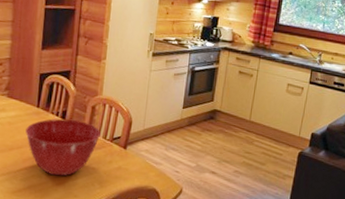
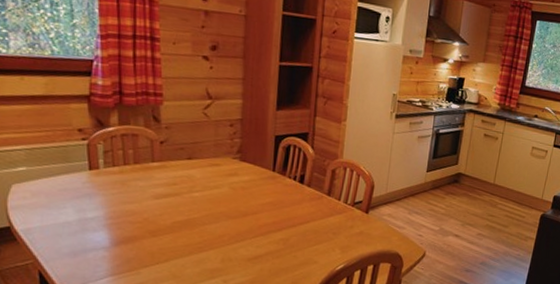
mixing bowl: present [25,118,101,176] -> none [260,183,341,242]

